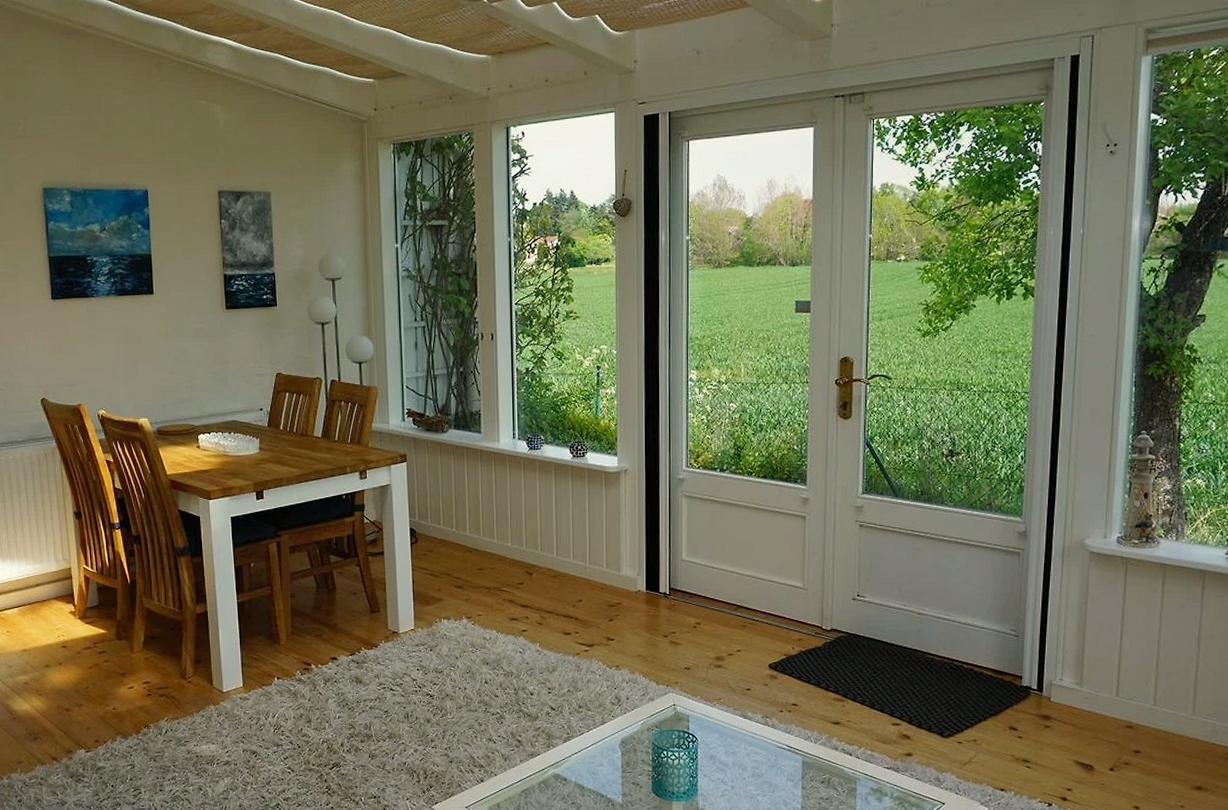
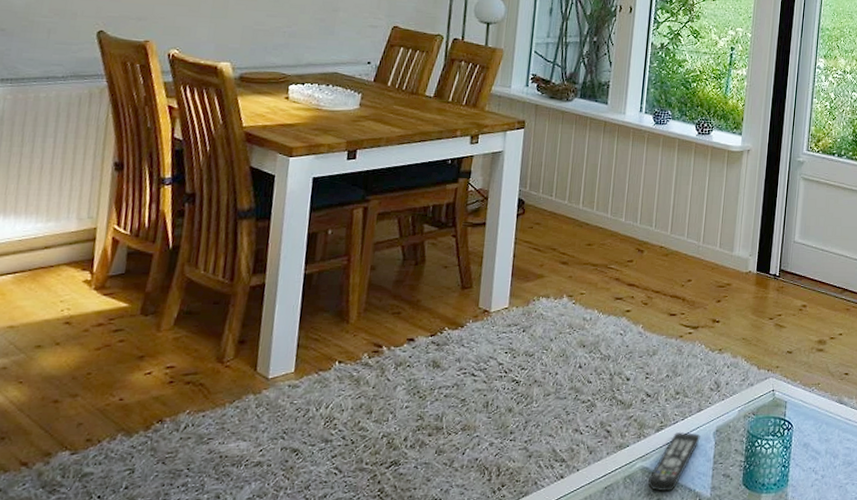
remote control: none [561,742,607,797] -> present [647,431,700,492]

